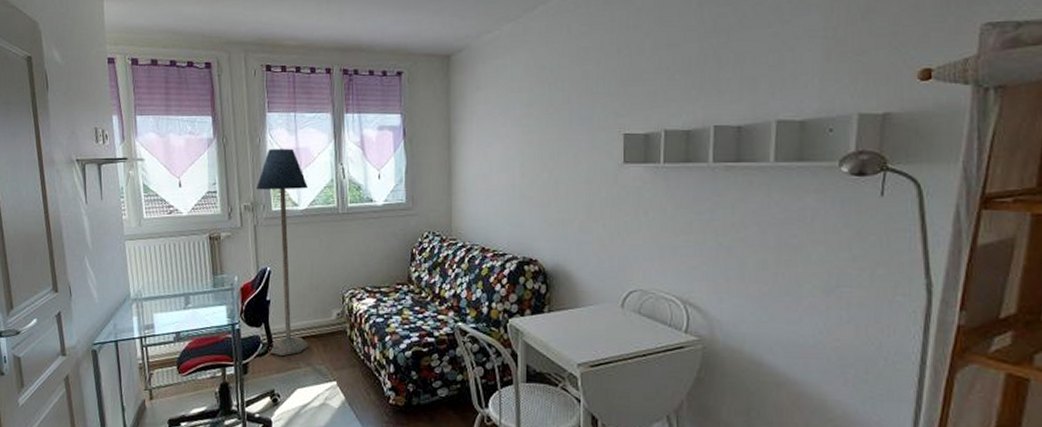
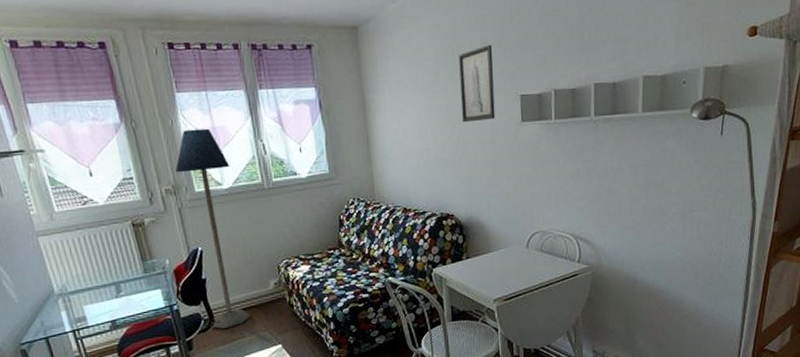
wall art: none [556,77,595,160] -> present [458,44,495,123]

